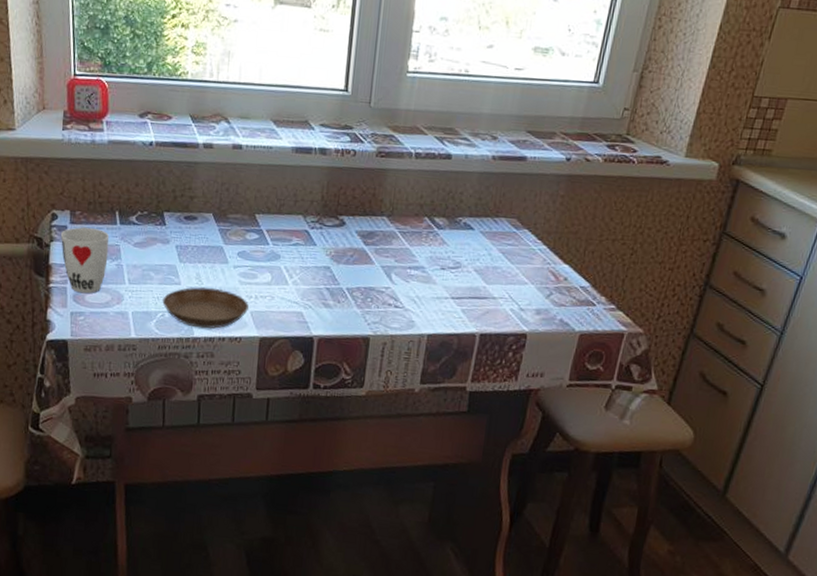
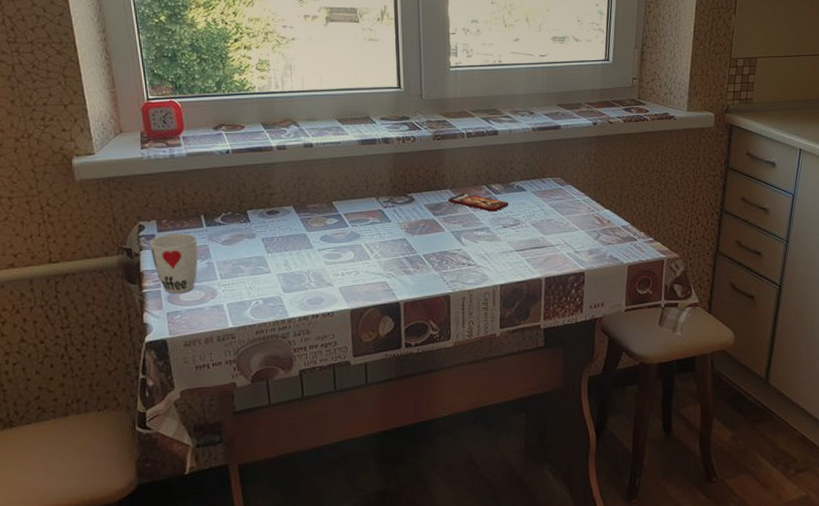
saucer: present [162,287,249,329] -> none [255,272,337,310]
smartphone: none [383,223,452,250] -> present [448,193,509,212]

